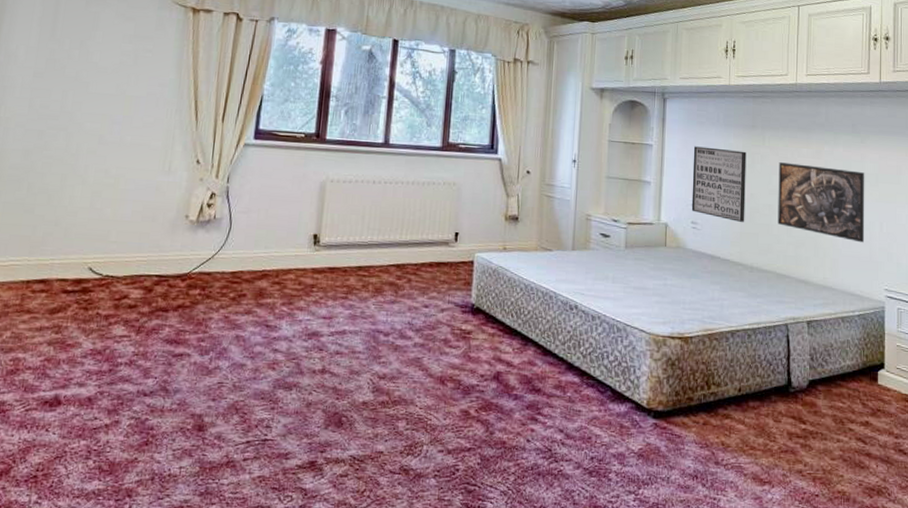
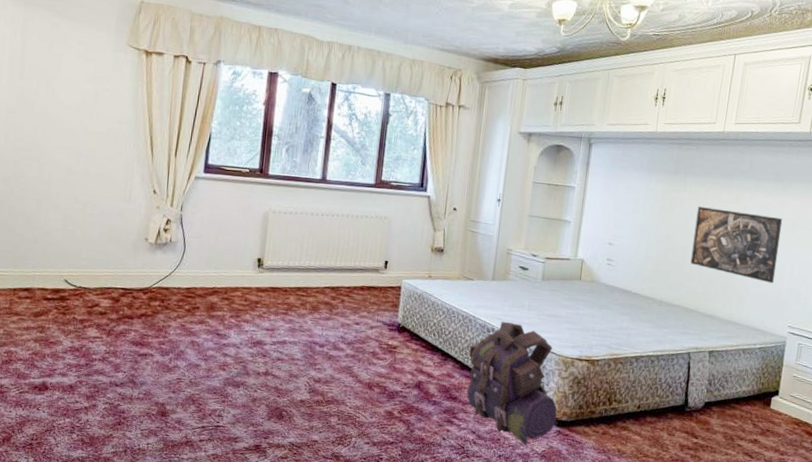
backpack: none [551,296,652,442] -> present [467,321,557,445]
wall art: present [691,146,747,222] -> none [608,189,667,261]

